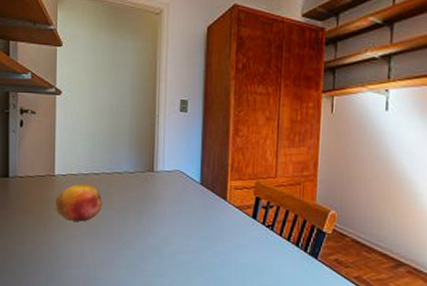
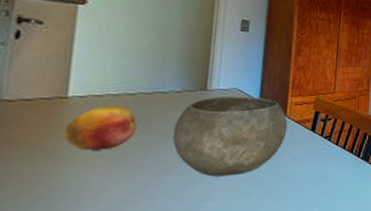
bowl: none [129,177,228,257] -> present [173,96,288,177]

